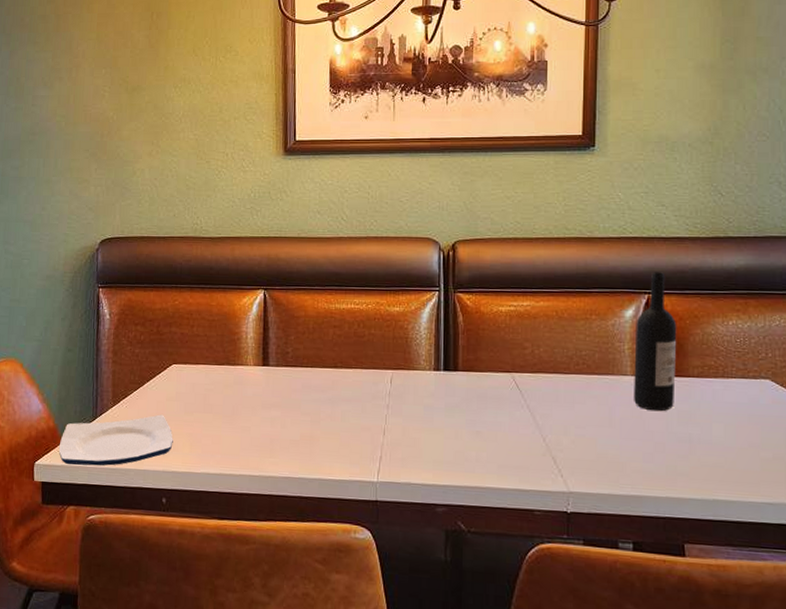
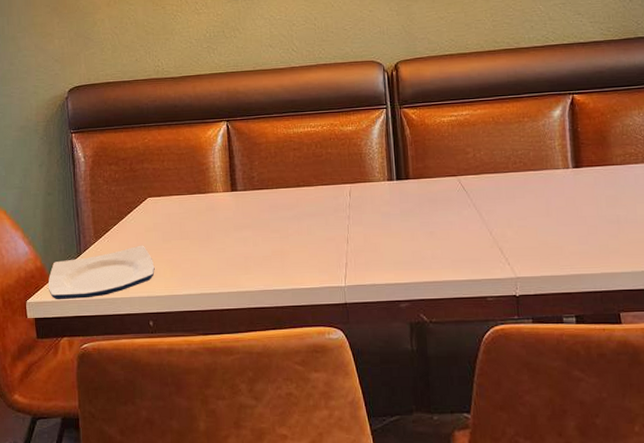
wine bottle: present [634,272,677,412] -> none [563,74,602,199]

